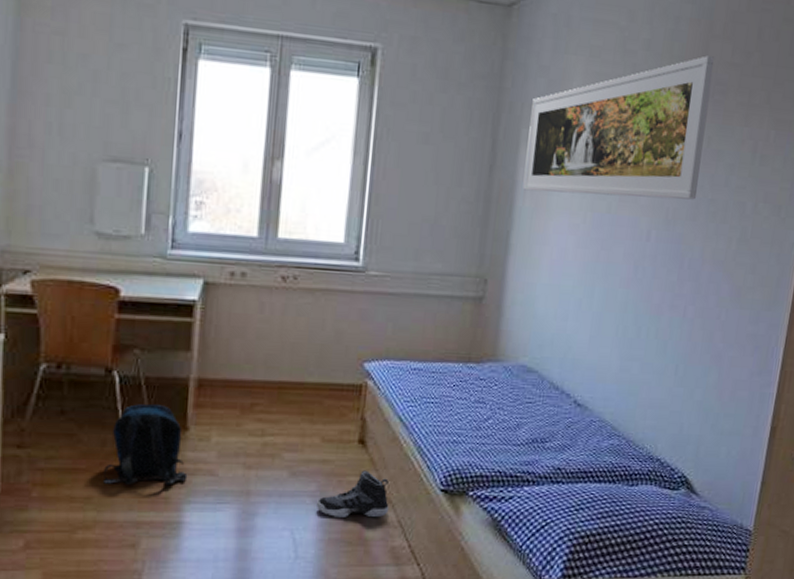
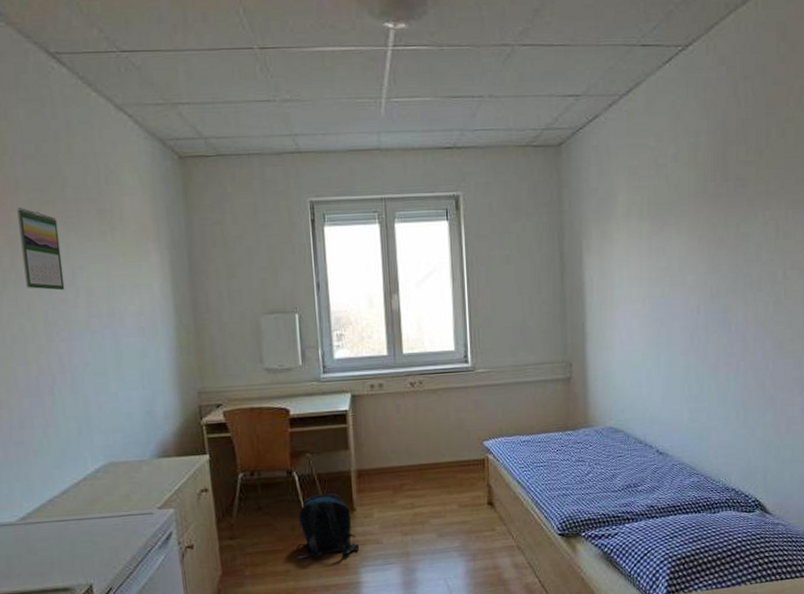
sneaker: present [317,470,389,518] -> none [462,525,519,565]
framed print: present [523,55,715,200] -> none [588,158,734,289]

